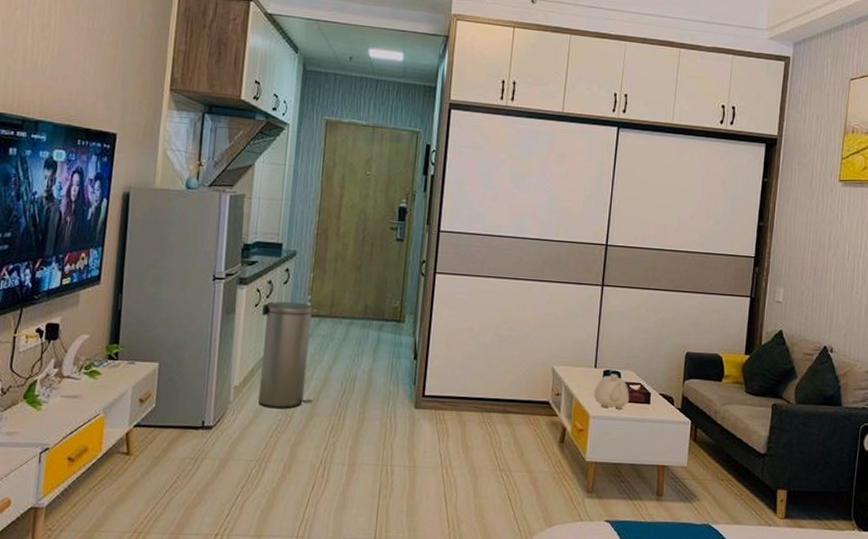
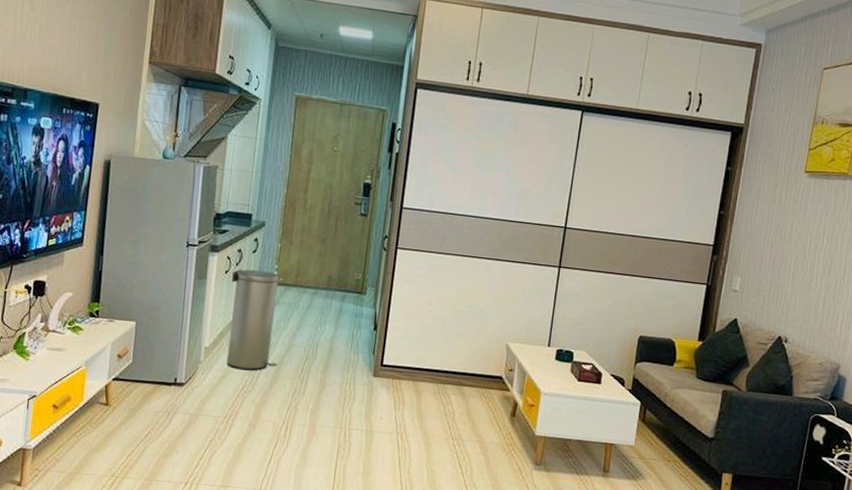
teapot: present [593,374,630,410] -> none [546,353,582,388]

